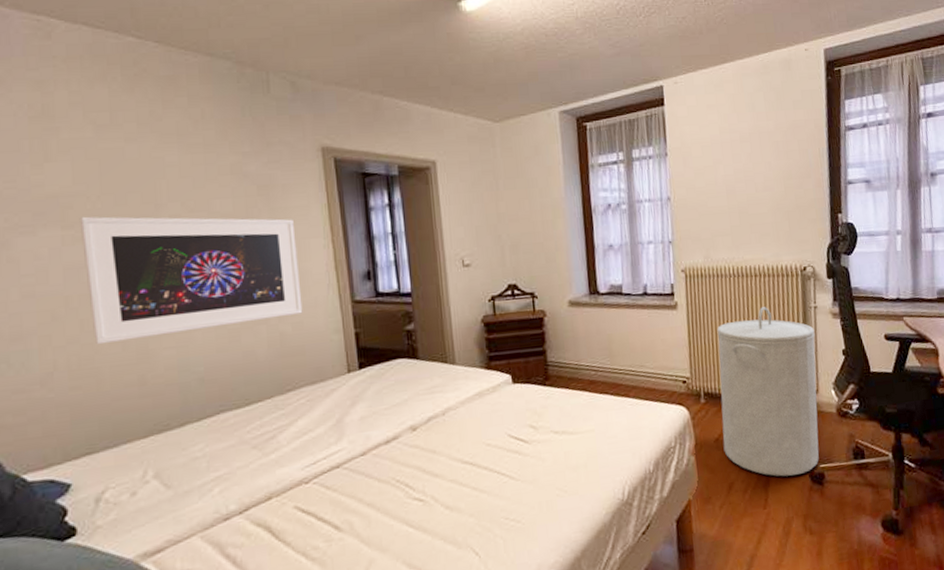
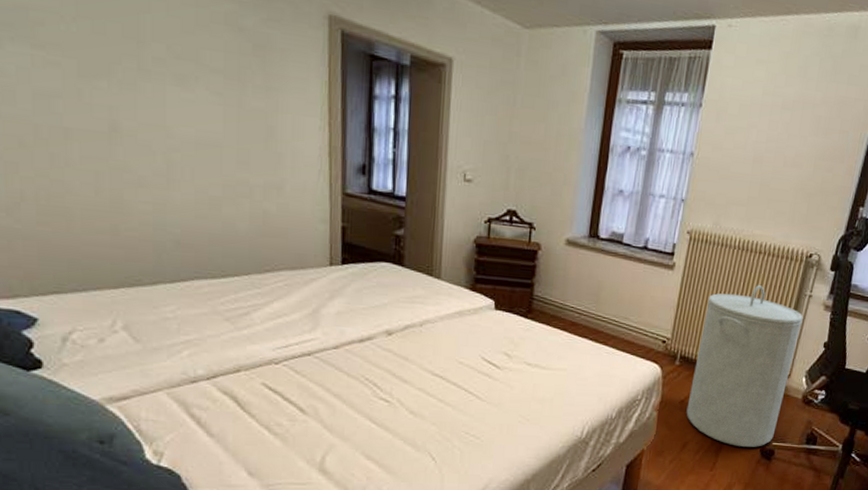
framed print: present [79,216,303,345] -> none [51,37,290,195]

